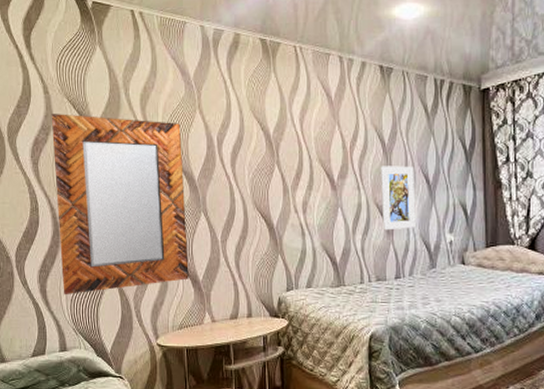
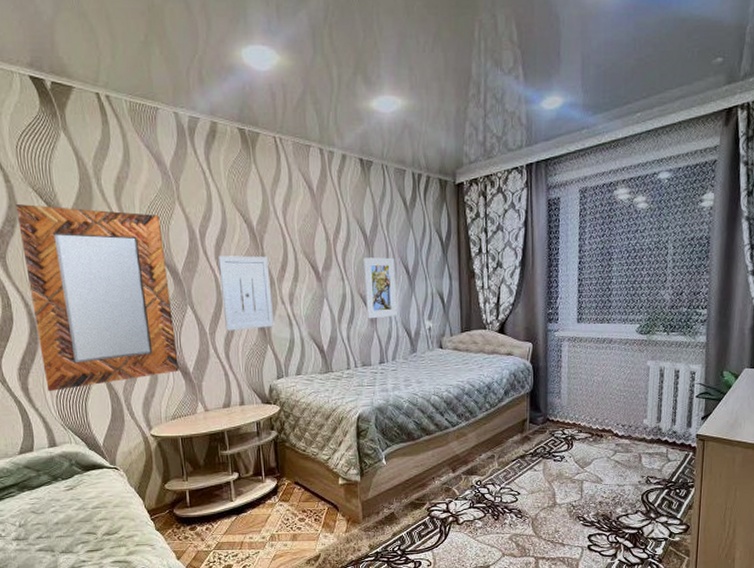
wall art: none [233,163,287,239] -> present [217,255,275,331]

